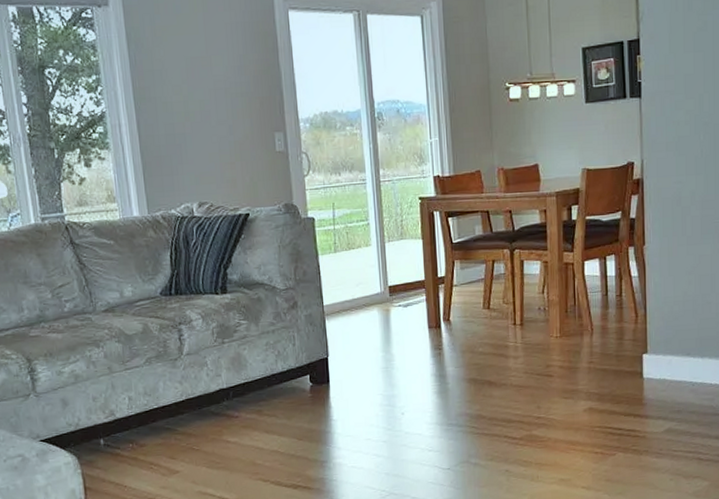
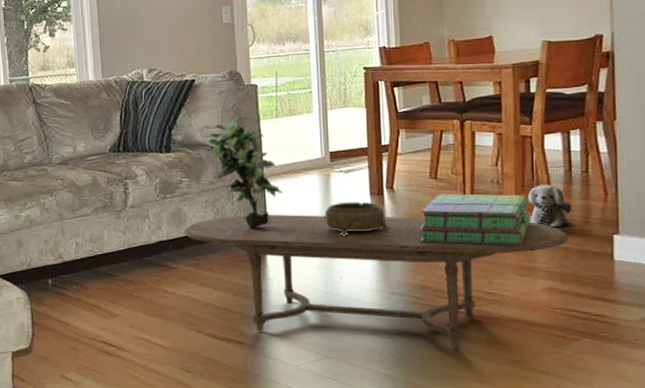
coffee table: none [245,346,606,475] -> present [185,214,569,349]
potted plant: none [262,249,344,369] -> present [205,113,283,228]
decorative bowl: none [385,335,447,371] -> present [324,201,389,236]
stack of books: none [474,321,573,373] -> present [418,194,531,246]
plush toy: none [570,309,608,350] -> present [527,184,571,228]

